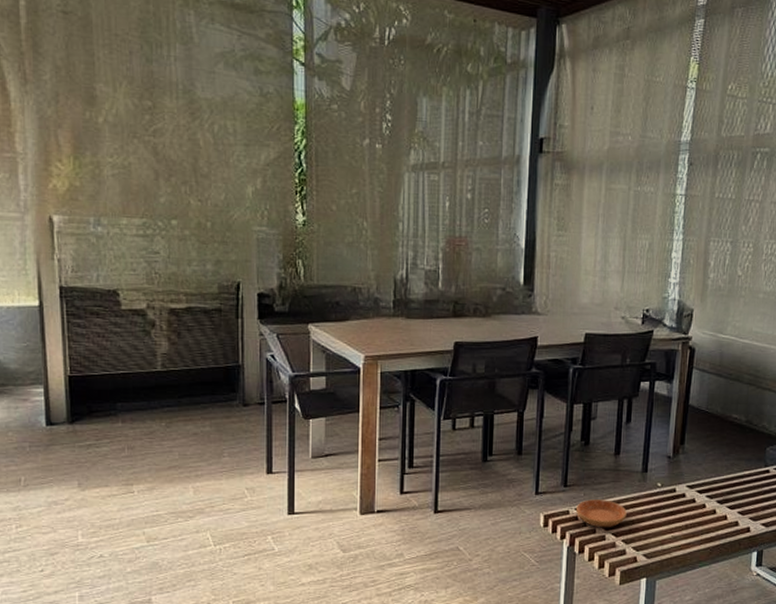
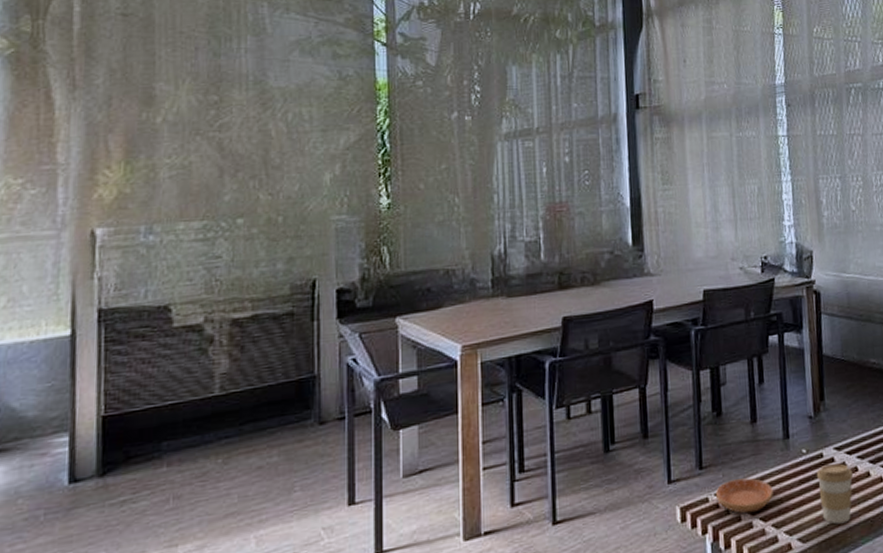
coffee cup: none [667,498,700,548] -> present [816,463,853,525]

